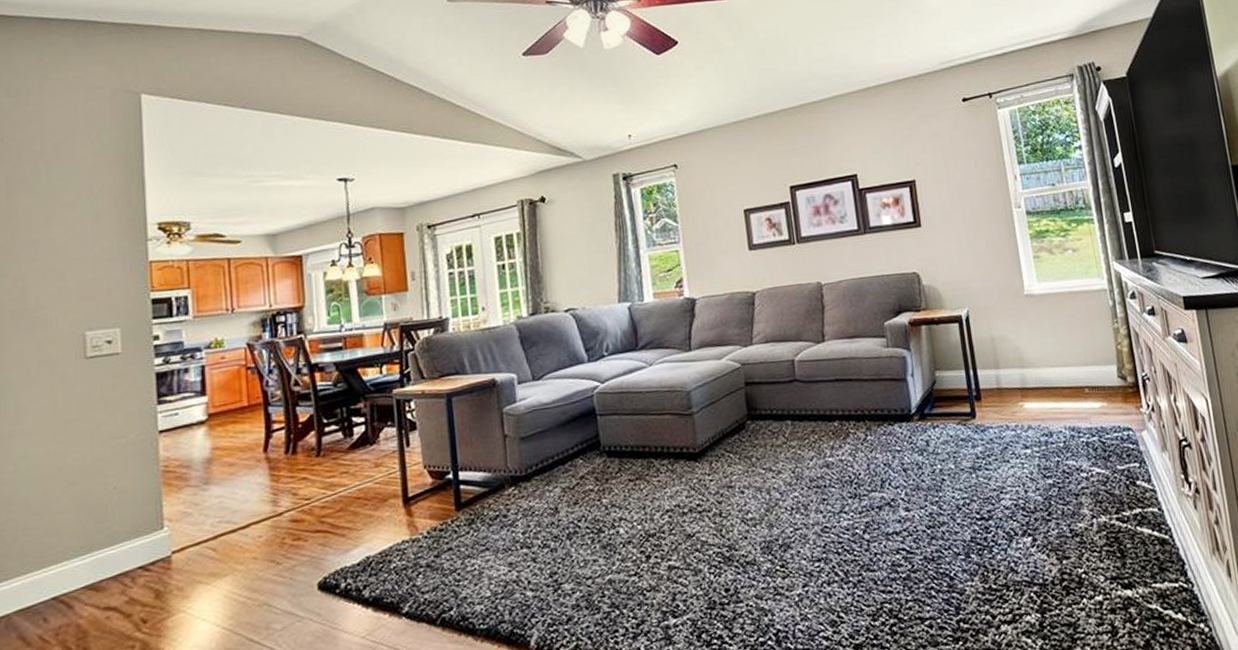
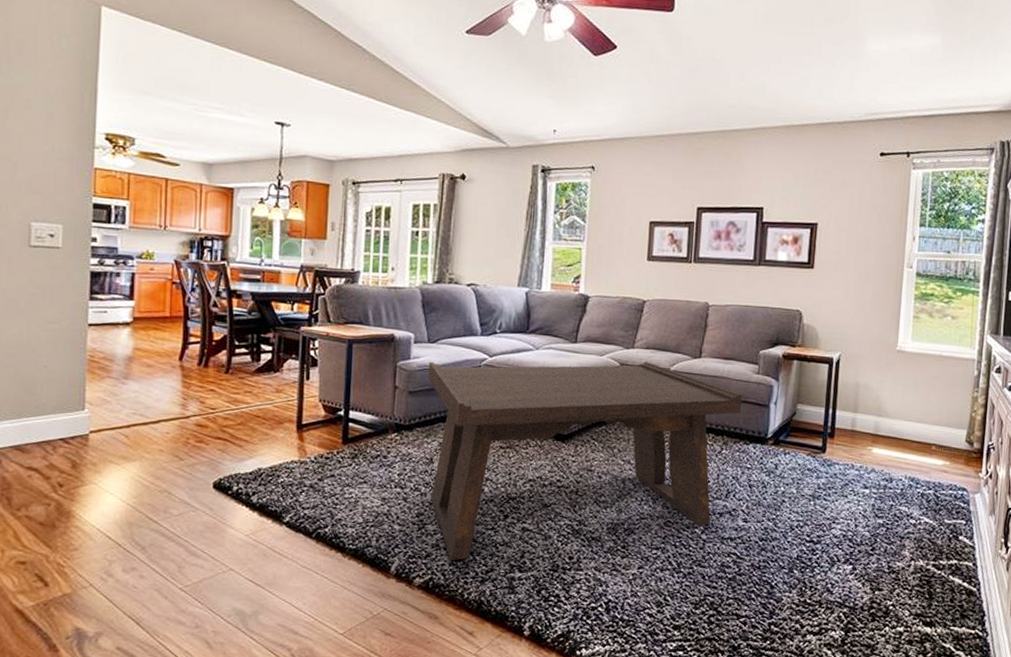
coffee table: none [537,356,879,621] -> present [428,361,743,561]

